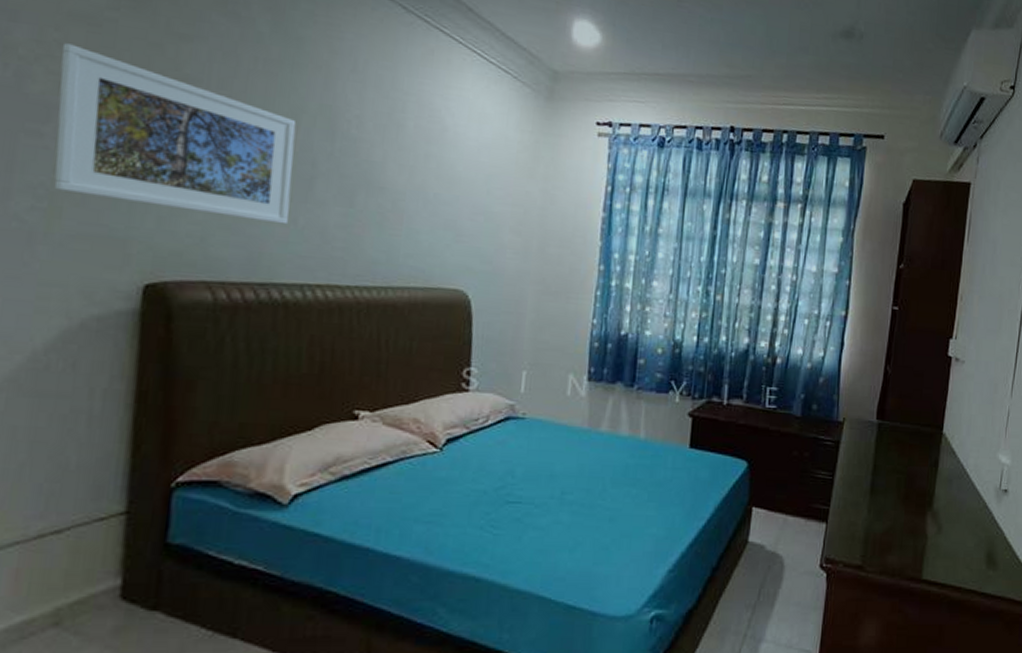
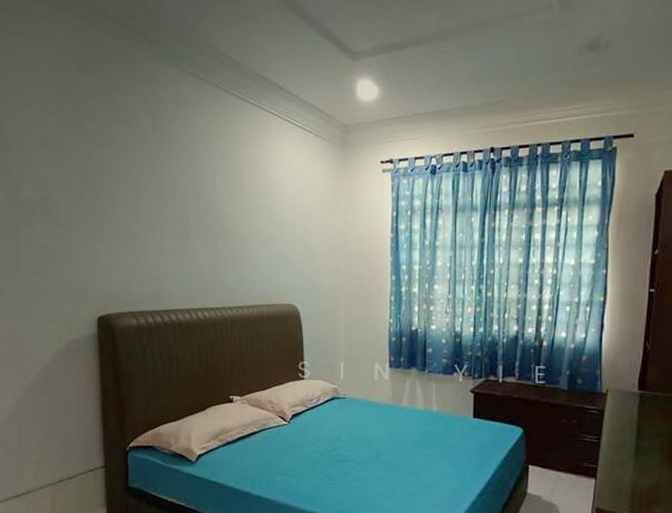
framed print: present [53,43,297,225] -> none [36,161,177,268]

